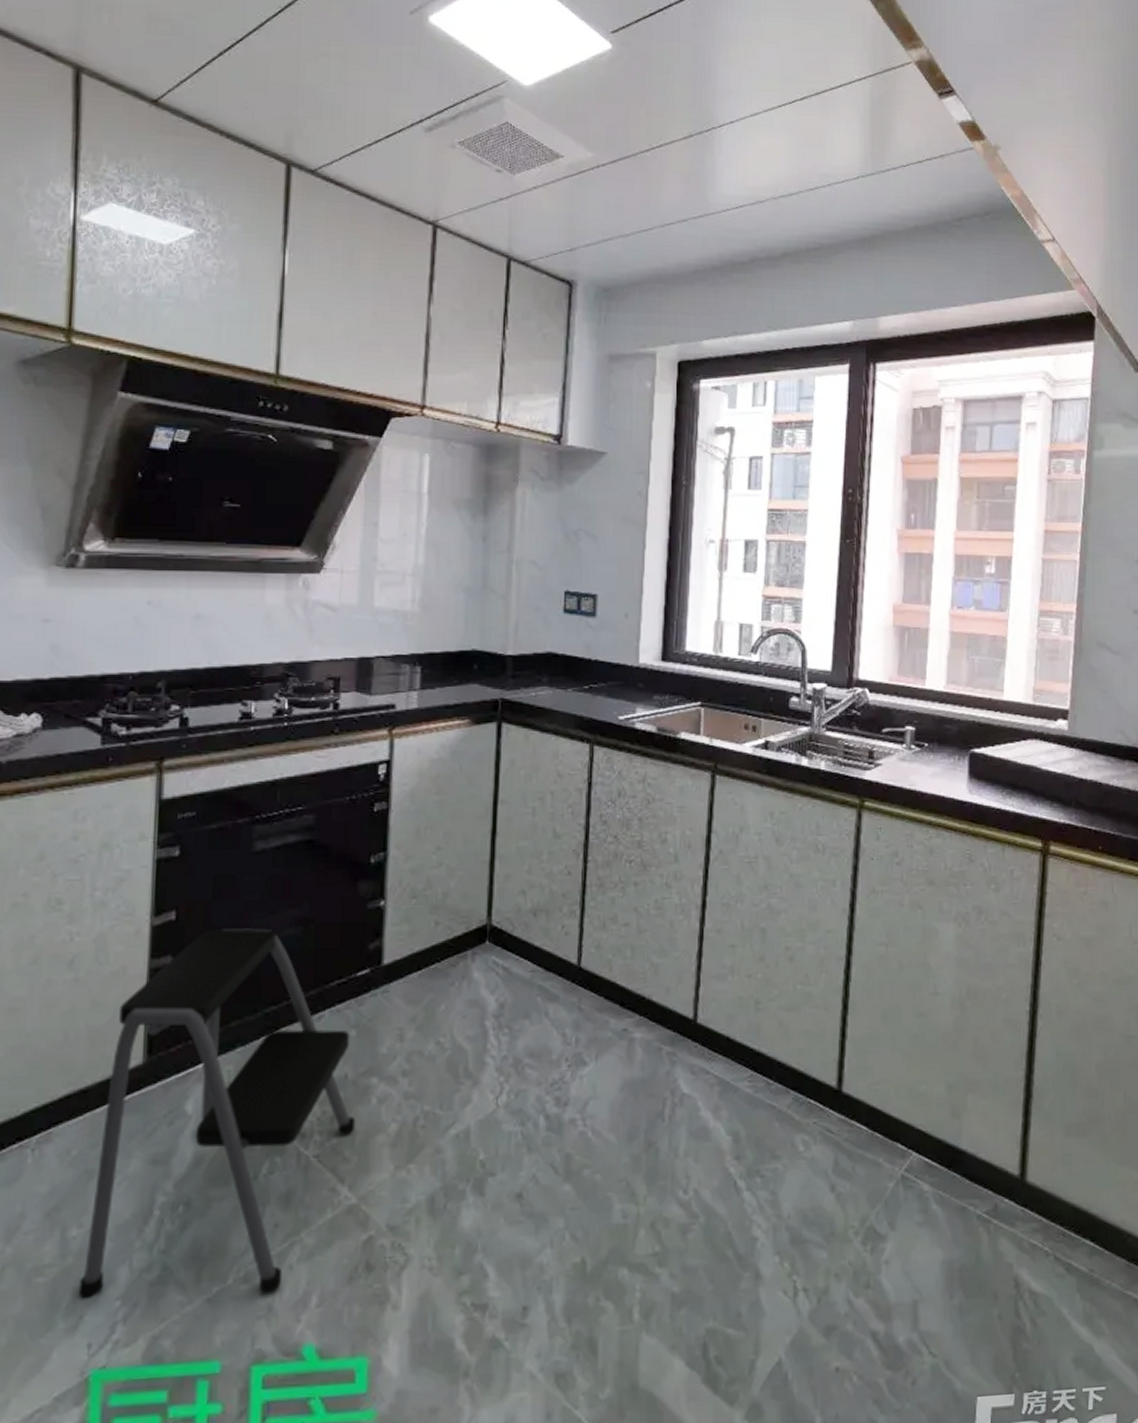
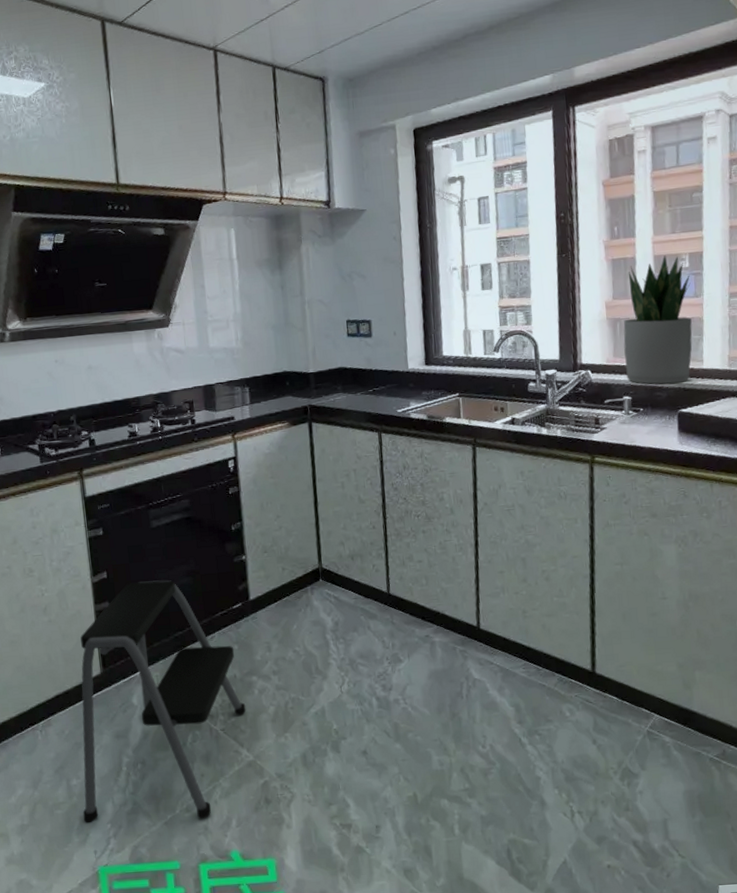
planter: none [911,556,995,715] -> present [623,255,693,385]

